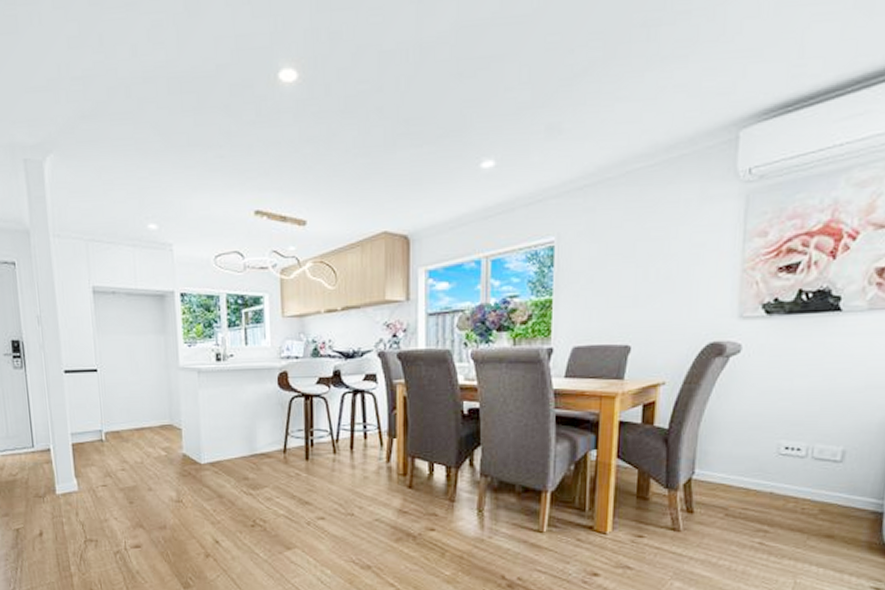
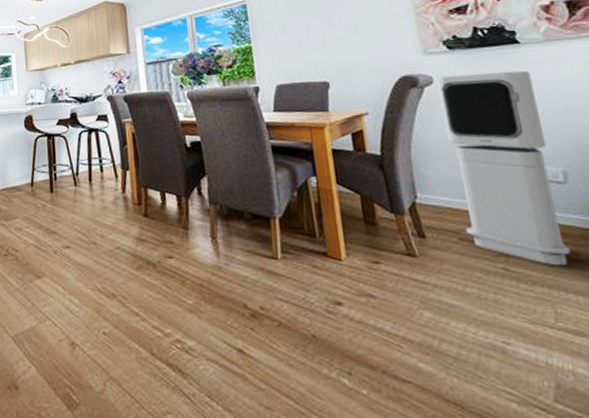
air purifier: none [733,341,842,541] -> present [437,70,571,267]

